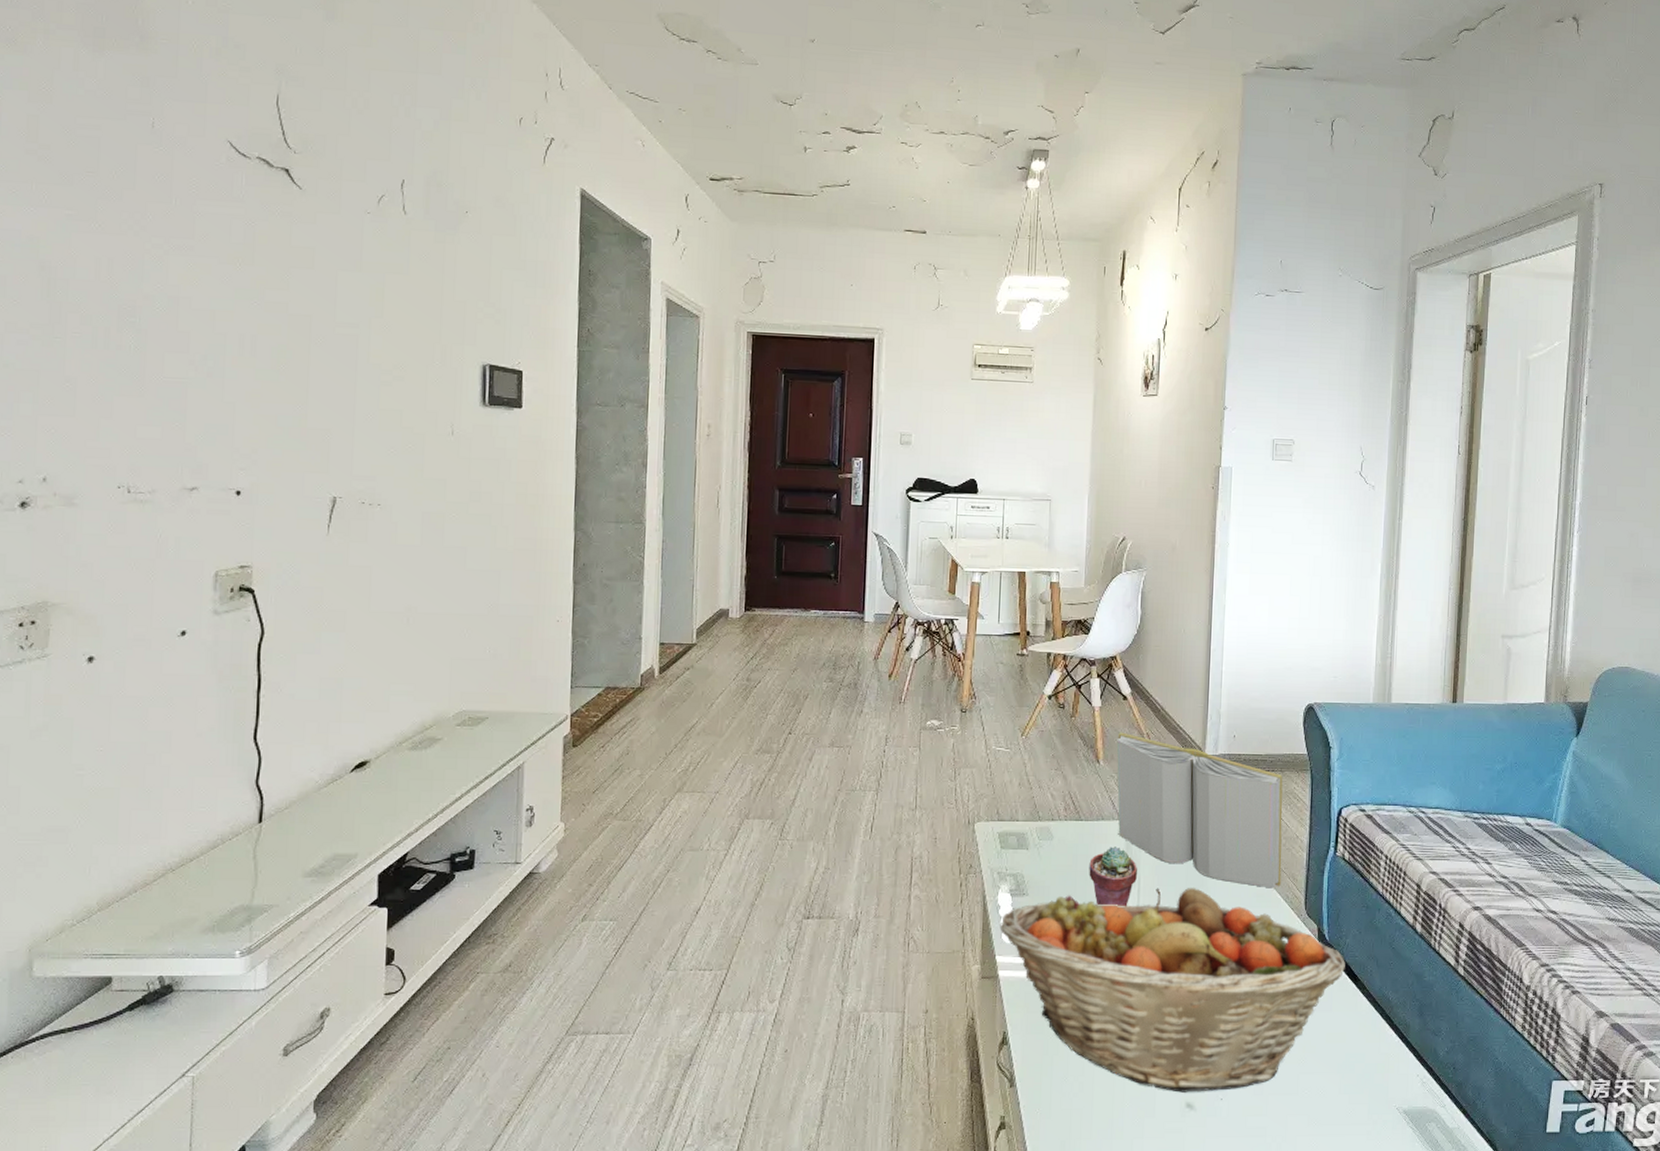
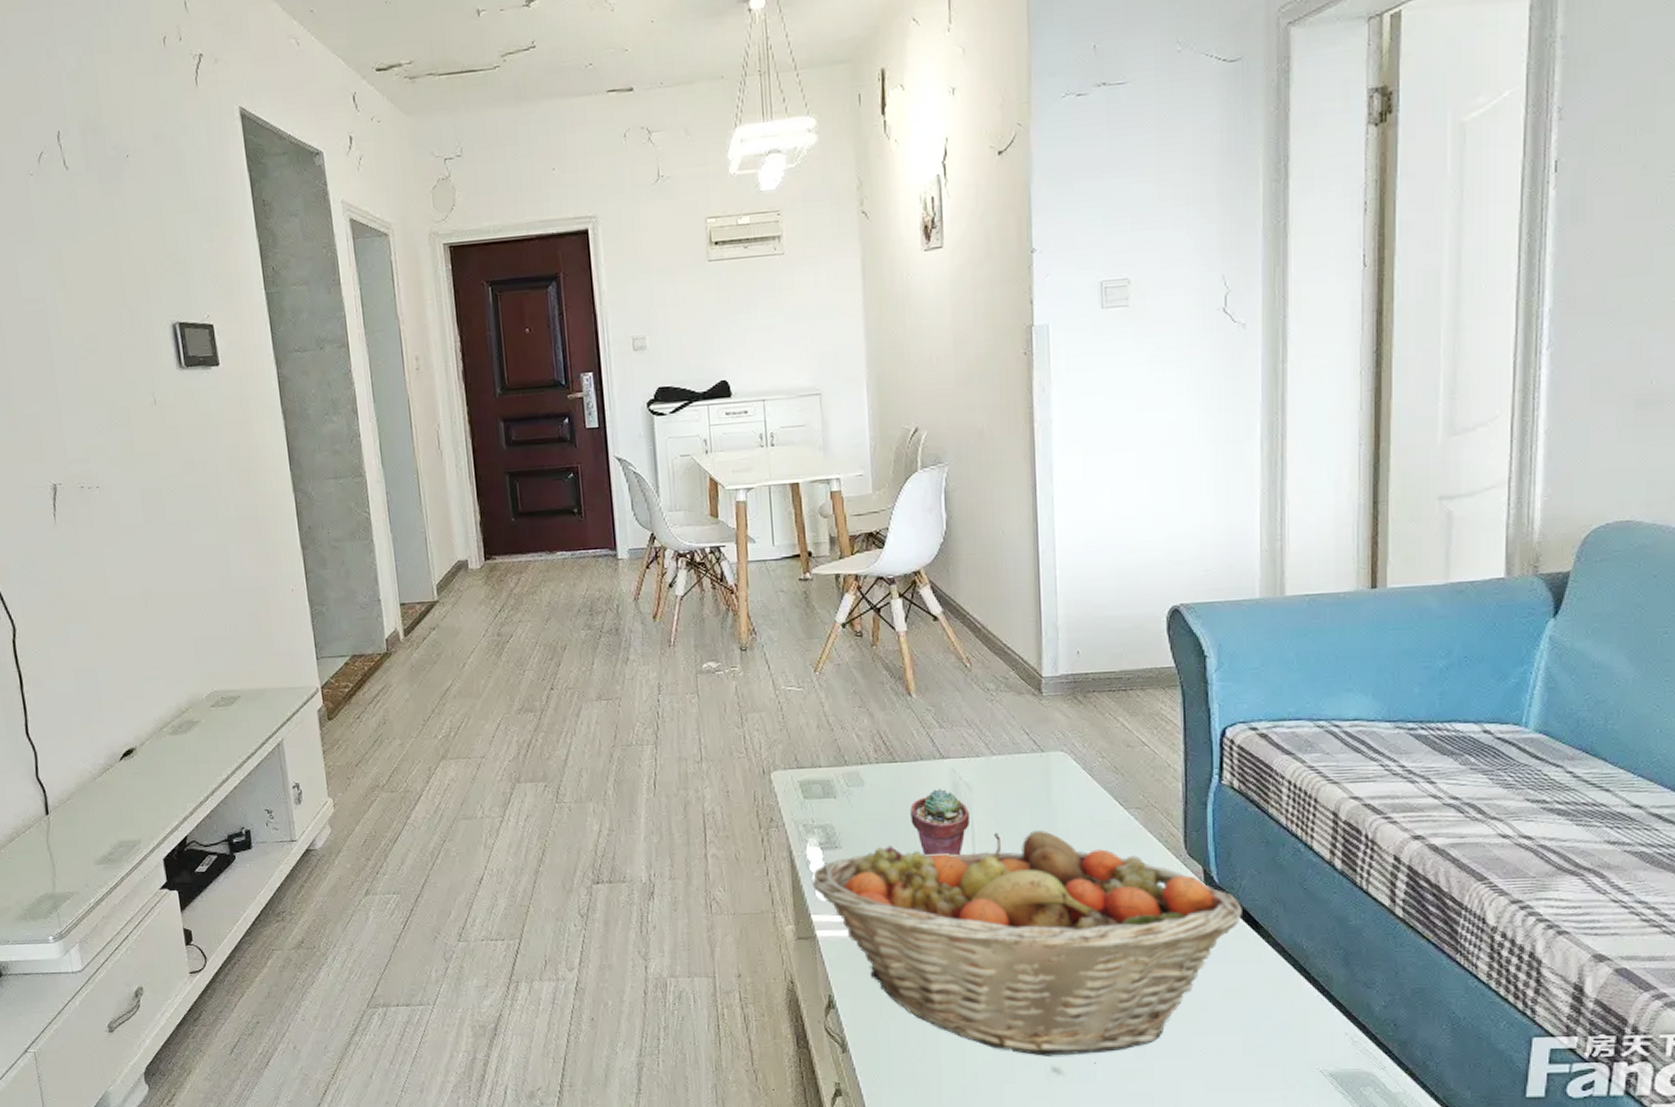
book: present [1116,732,1283,889] -> none [930,658,1152,827]

